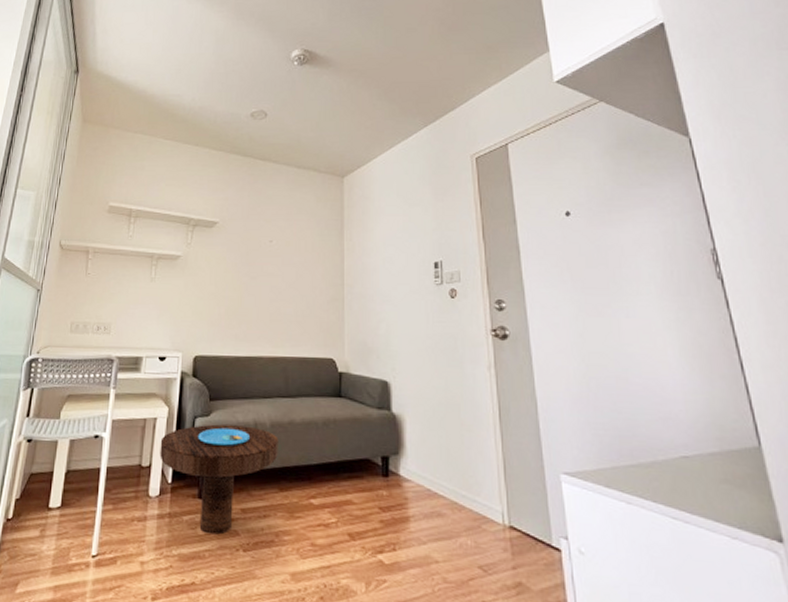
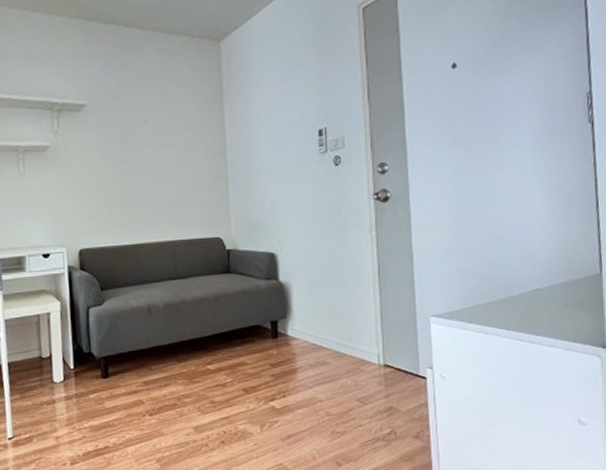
side table: present [159,424,279,535] -> none [57,309,174,406]

